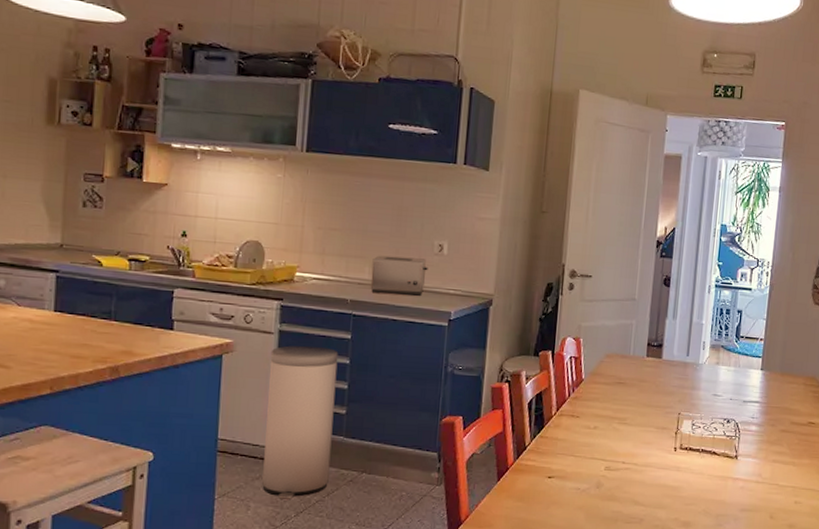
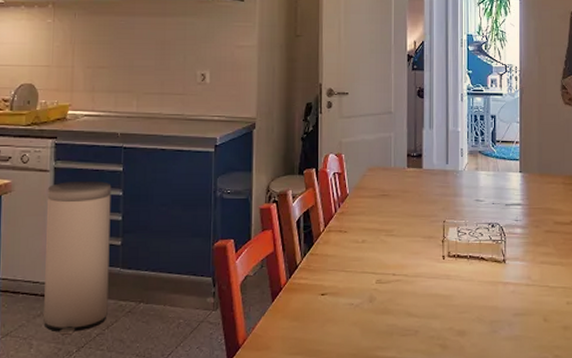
toaster: present [370,255,428,296] -> none [139,88,192,126]

